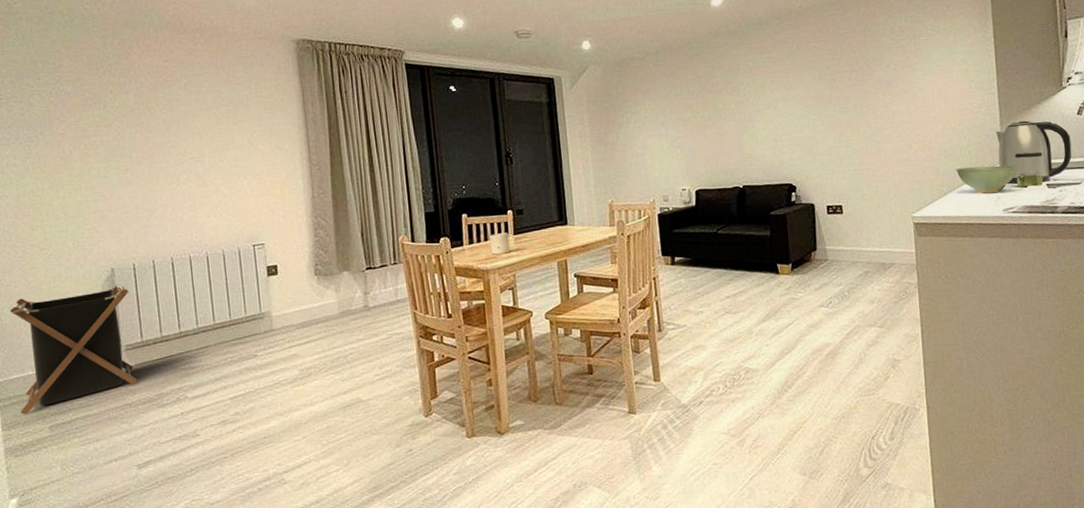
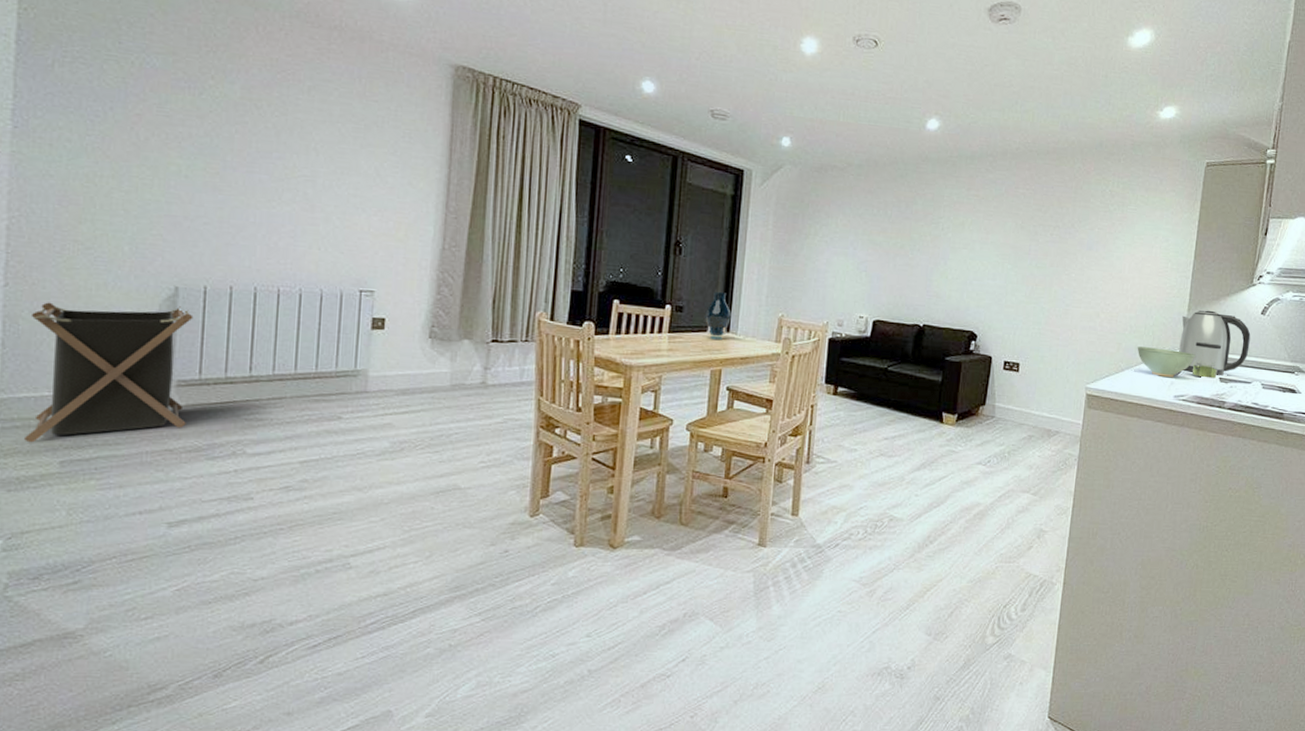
mug: present [489,232,516,255] -> none [639,327,669,352]
vase: none [543,190,567,235] -> present [705,292,731,341]

